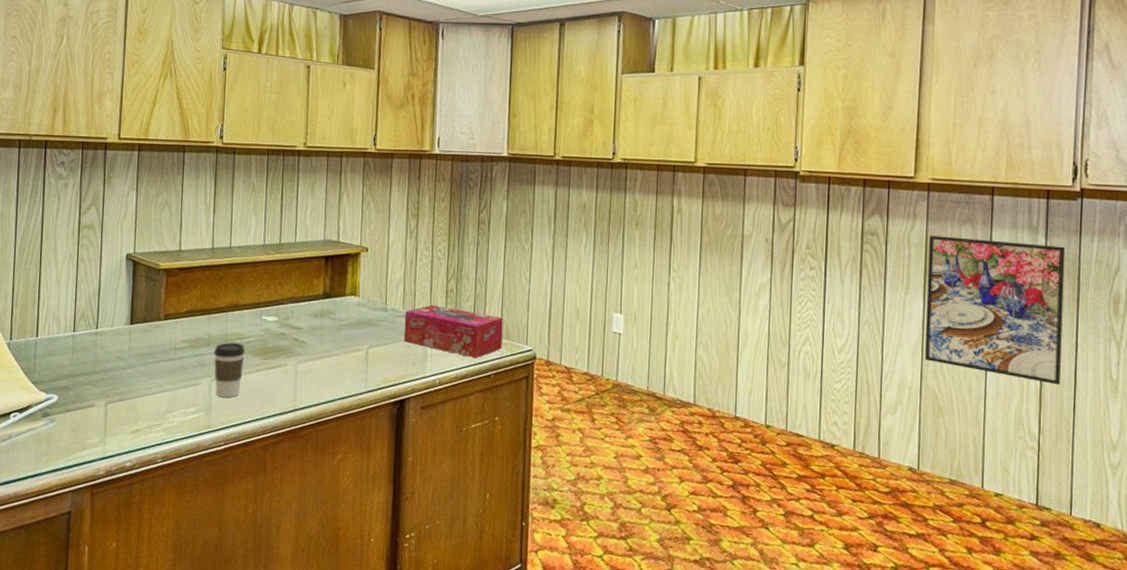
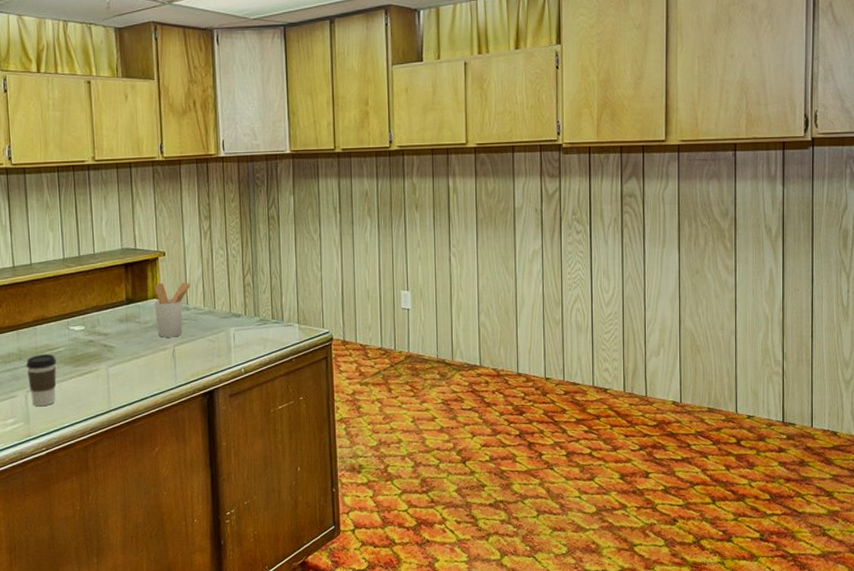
utensil holder: none [351,279,391,339] -> present [154,282,191,338]
tissue box: present [403,305,503,359] -> none [206,300,300,346]
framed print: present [924,235,1066,385] -> none [681,191,800,316]

